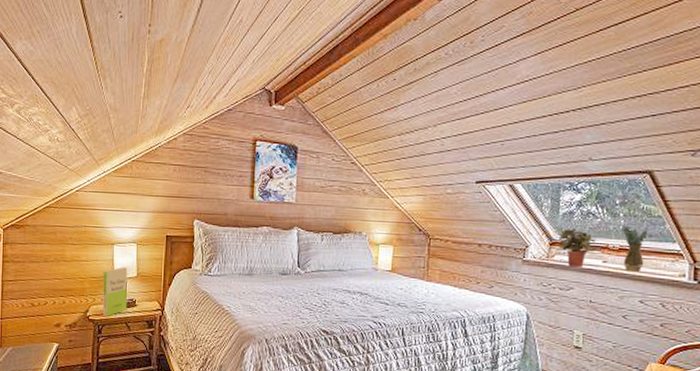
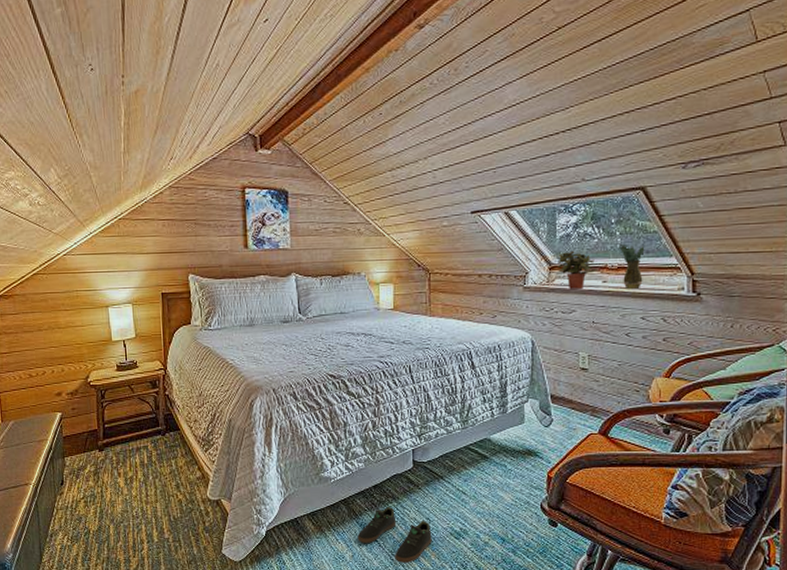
book: present [102,267,128,318] -> none [99,328,129,382]

